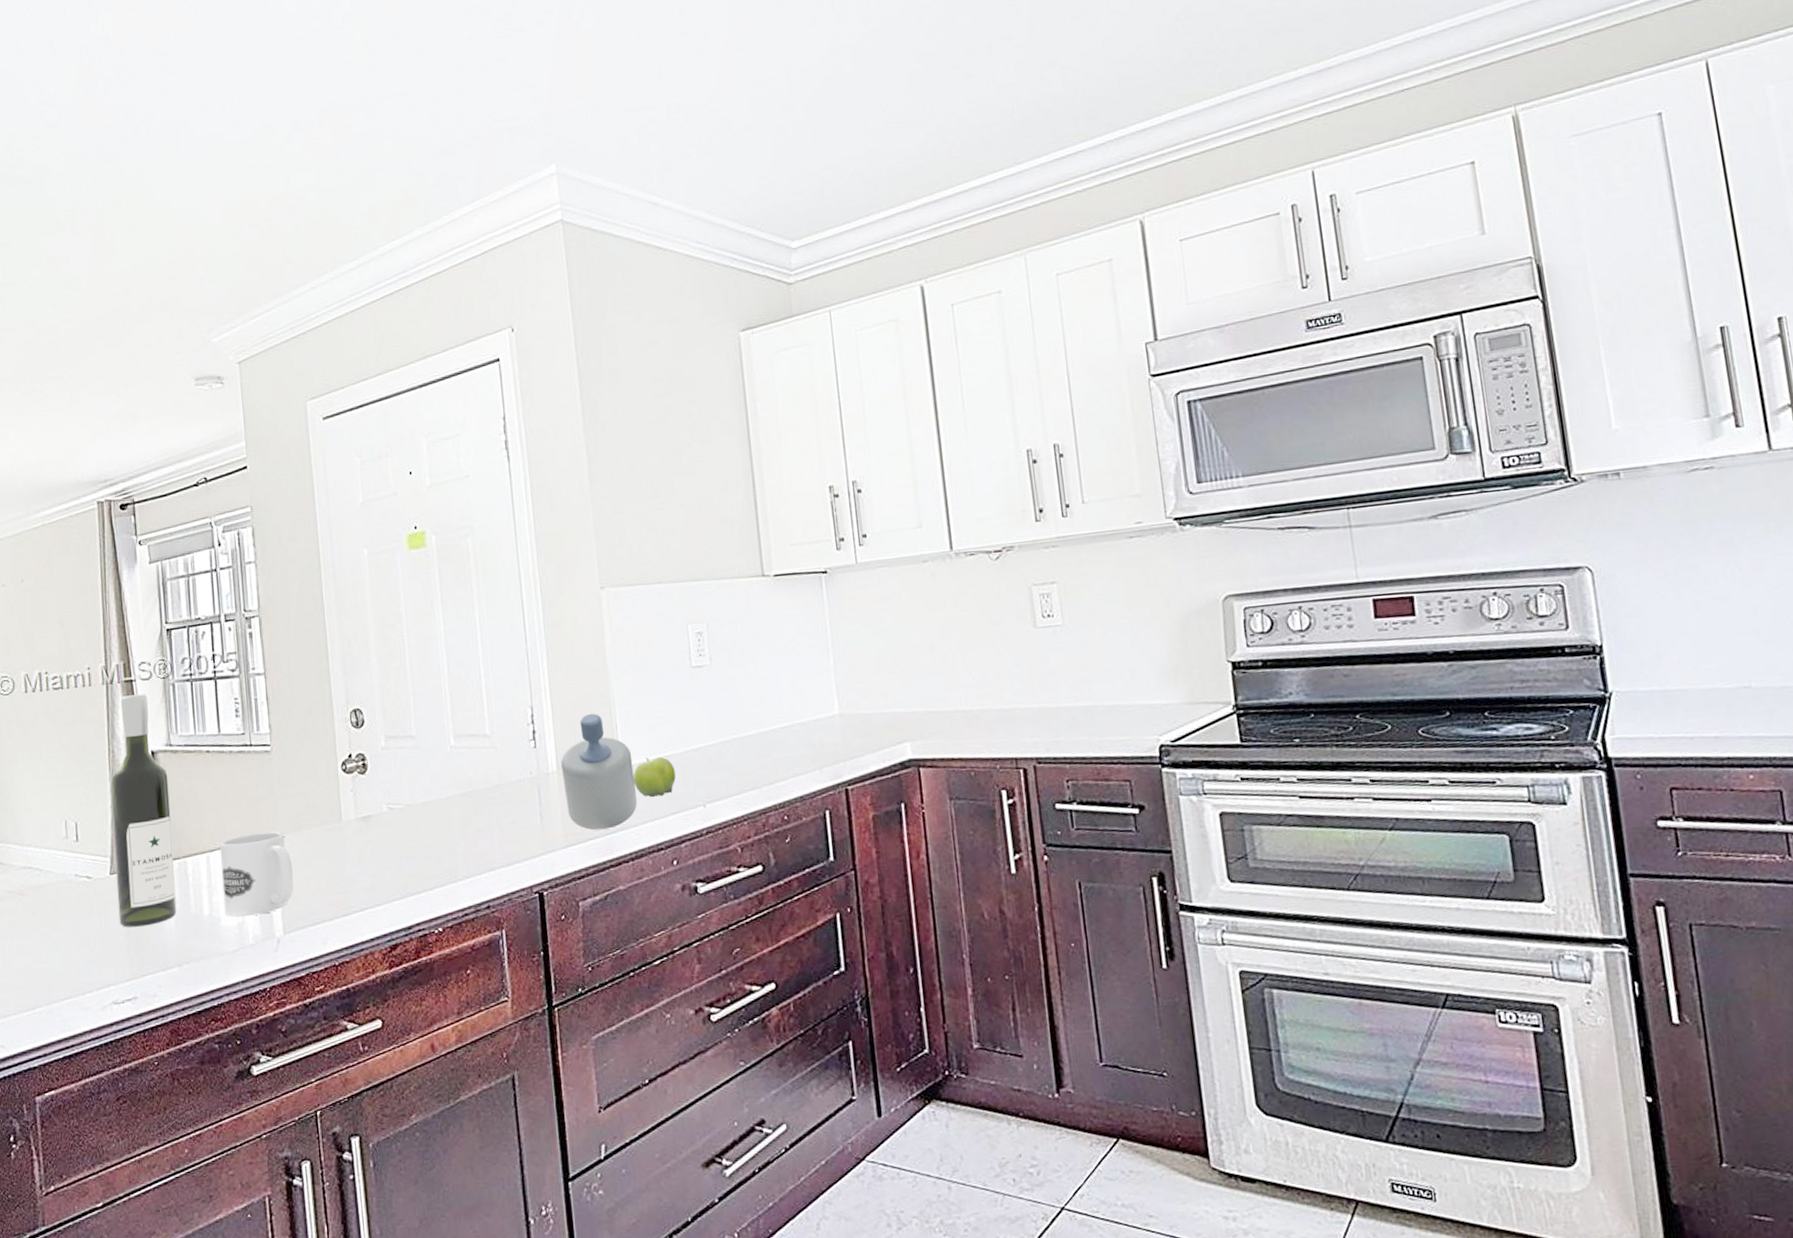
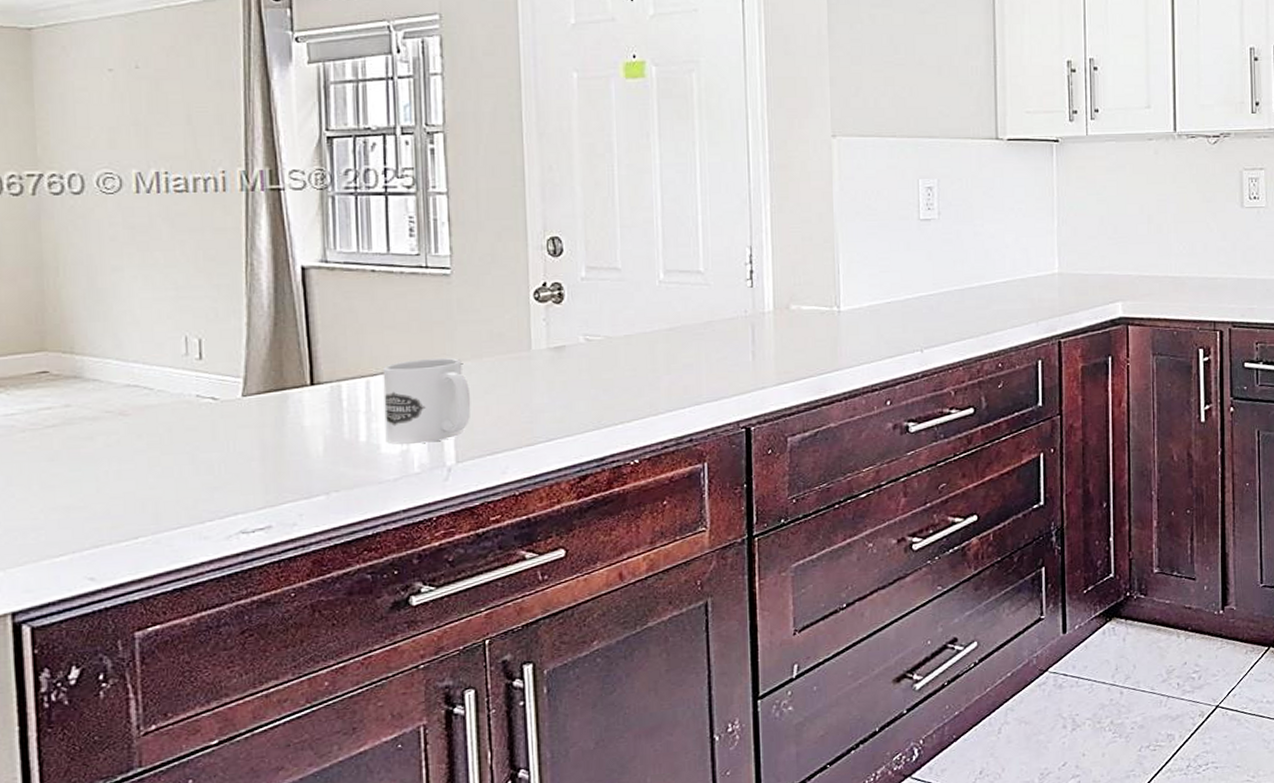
bottle: present [110,694,177,928] -> none [247,204,326,454]
soap dispenser: present [560,713,637,831] -> none [777,257,854,370]
fruit: present [633,756,676,798] -> none [852,302,895,341]

